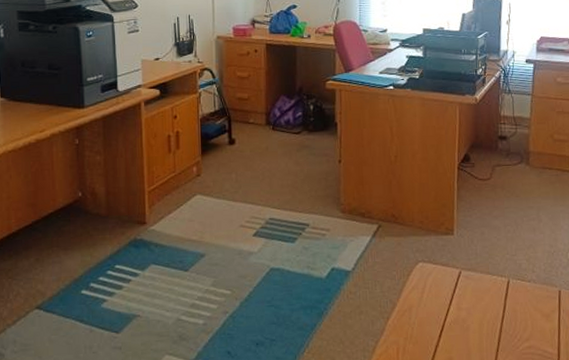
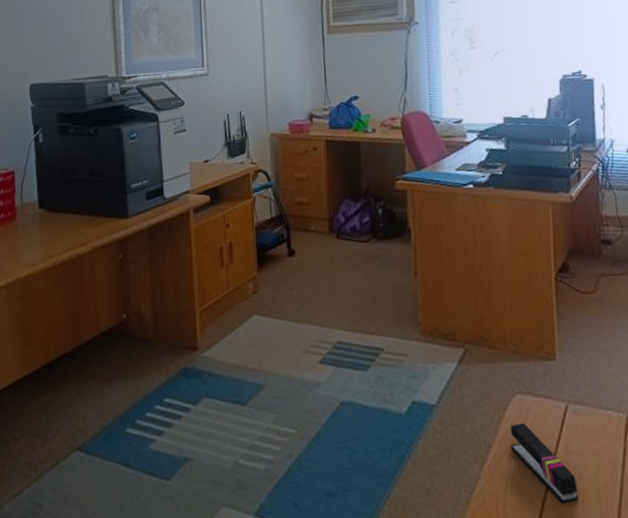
stapler: none [411,285,465,349] -> present [510,423,579,503]

